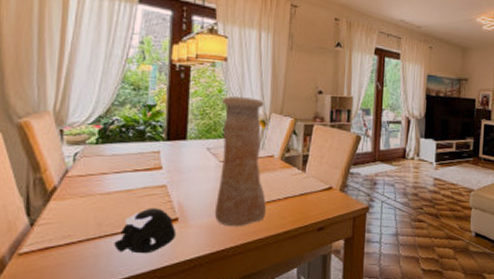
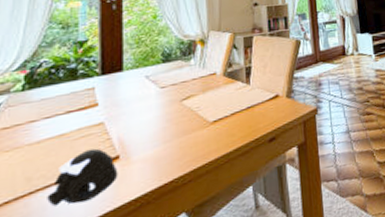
vase: present [214,96,266,227] -> none [157,19,214,155]

